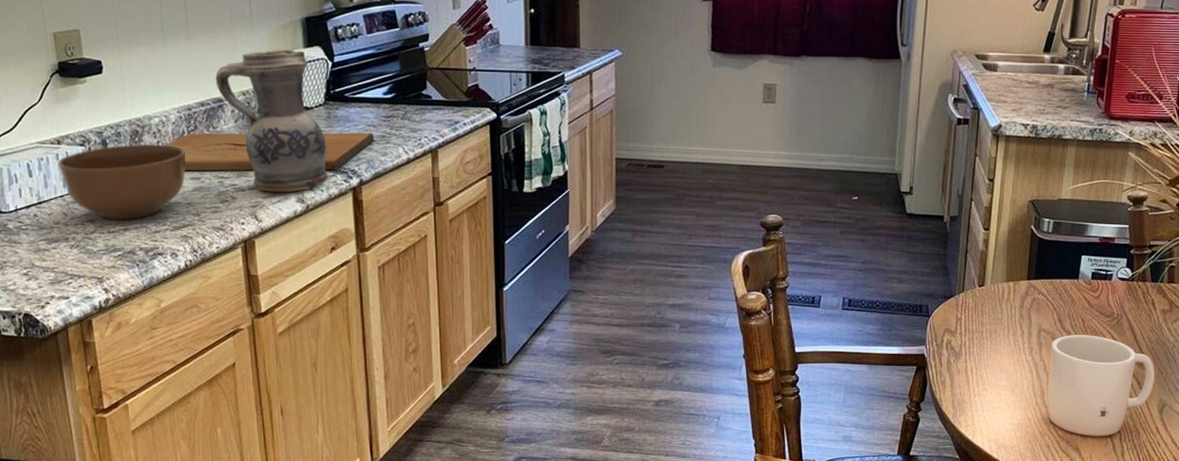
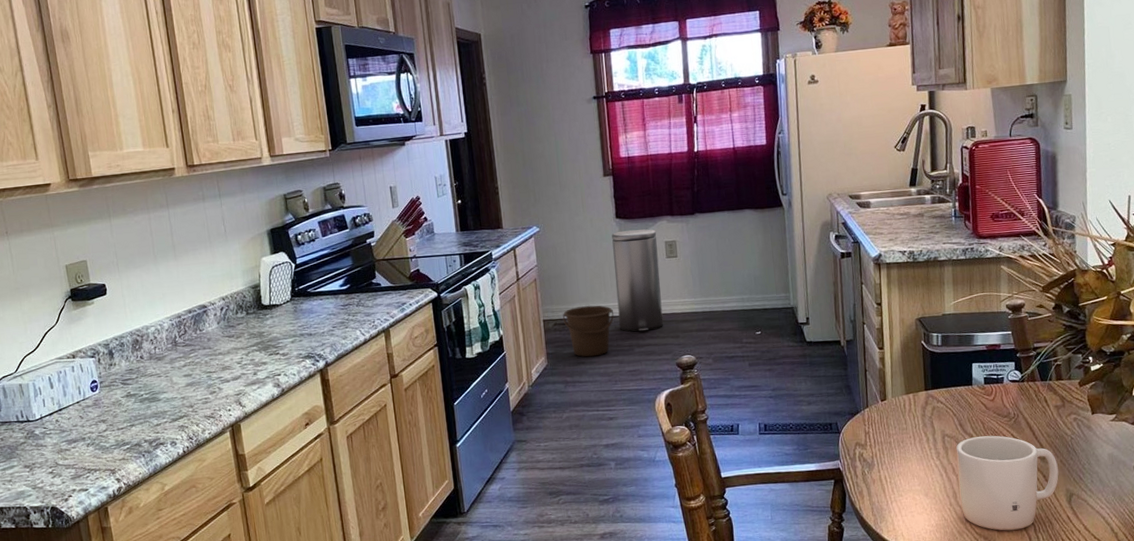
bowl: present [57,144,186,220] -> none [73,349,179,419]
cutting board: present [165,132,375,171] -> none [161,320,335,370]
ceramic jug: present [215,49,328,192] -> none [199,257,299,381]
bucket: none [638,147,696,205] -> present [562,305,614,358]
pedal bin: none [702,66,755,183] -> present [612,229,664,332]

